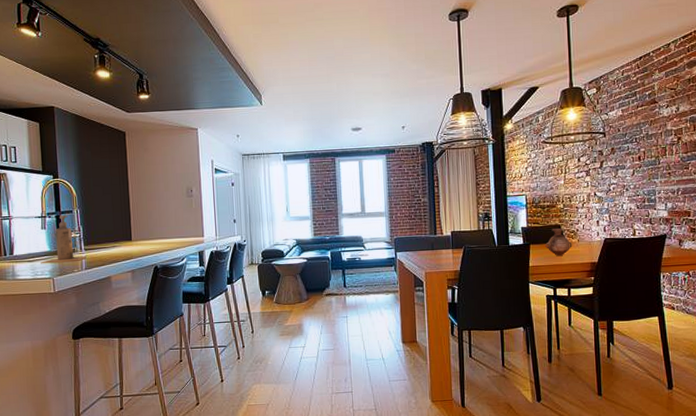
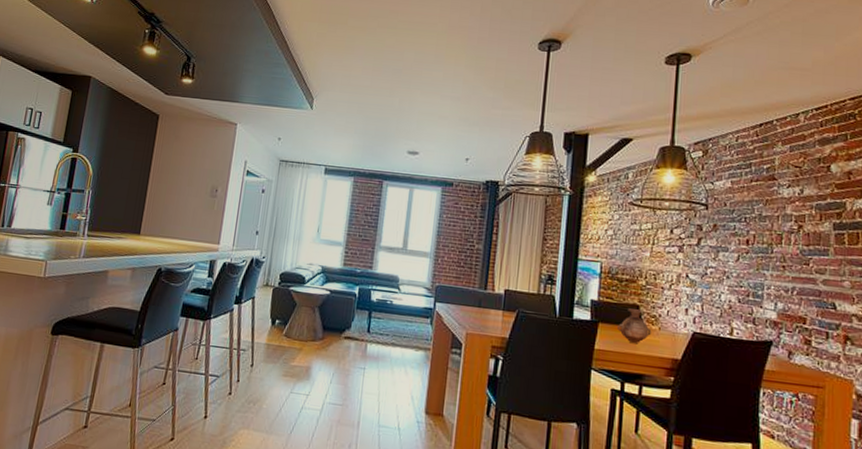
soap dispenser: present [41,215,87,264] -> none [37,193,88,247]

